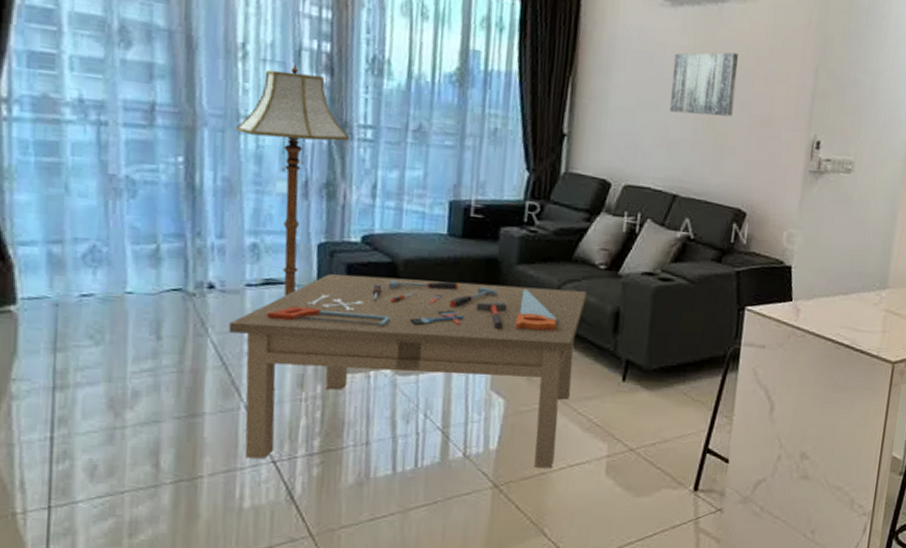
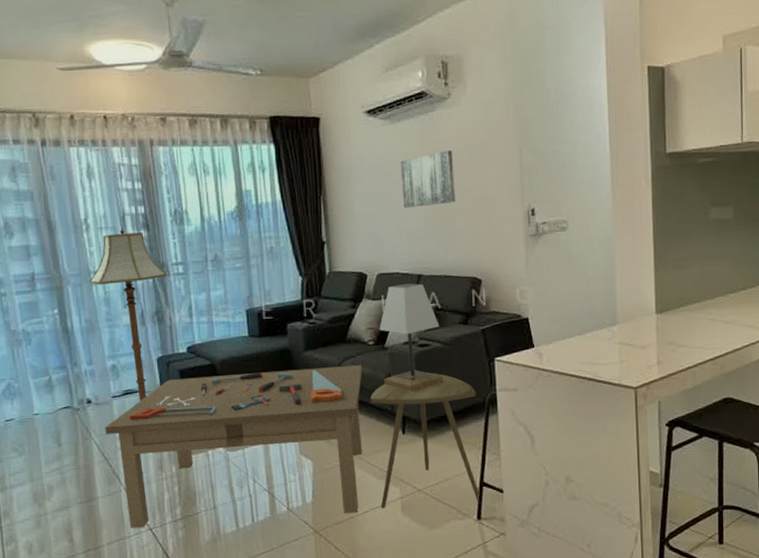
side table: none [581,312,718,472] -> present [370,372,481,508]
lamp: none [610,202,689,332] -> present [379,284,443,391]

